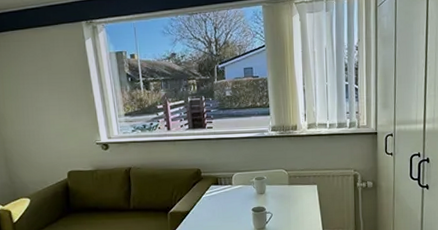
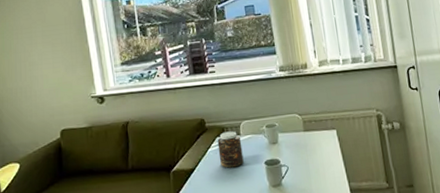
jar: none [211,181,234,212] -> present [217,131,244,168]

